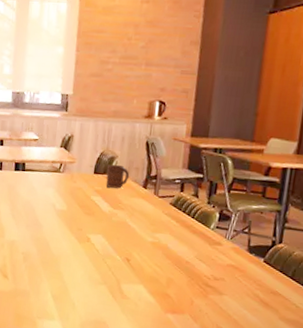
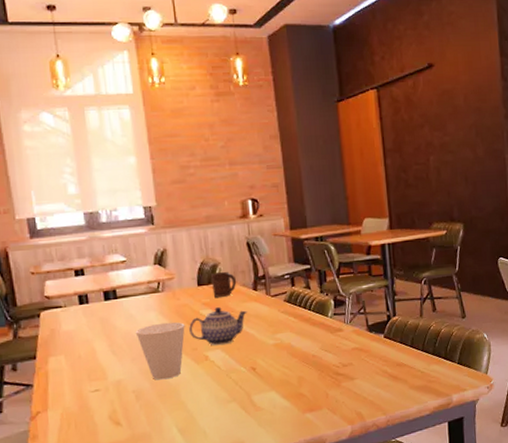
cup: none [34,199,76,250] -> present [135,321,185,380]
teapot: none [78,196,133,232] -> present [189,307,247,346]

